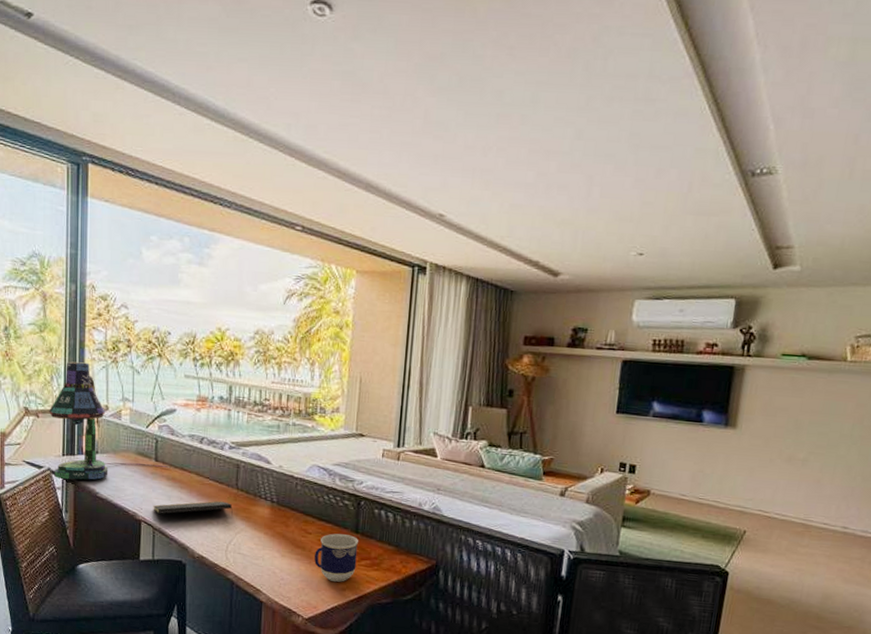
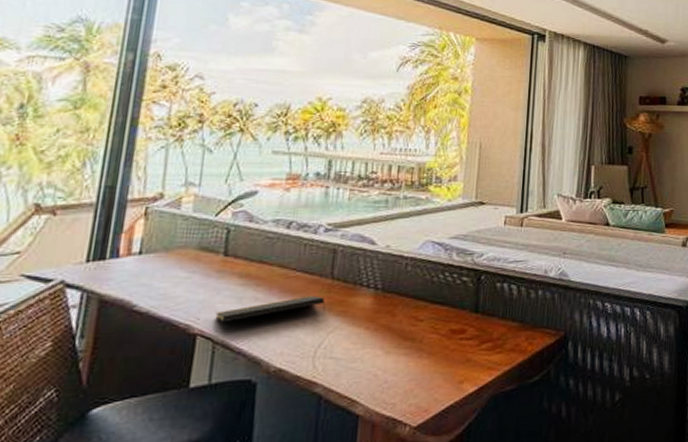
desk lamp: present [49,361,172,480] -> none [69,142,247,293]
cup: present [314,533,359,582] -> none [426,316,480,375]

